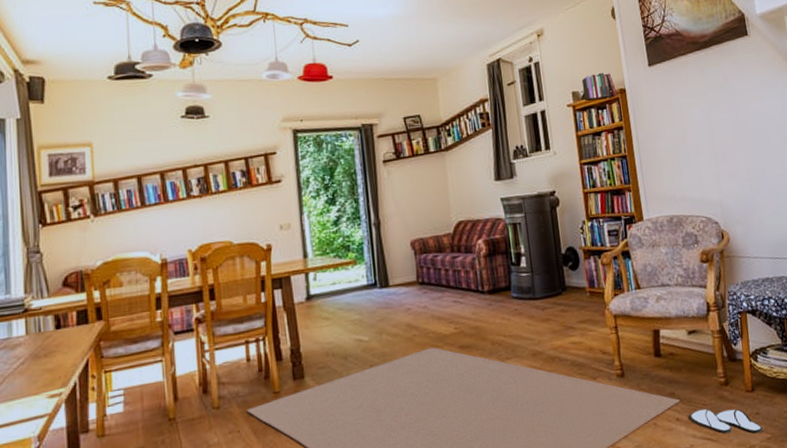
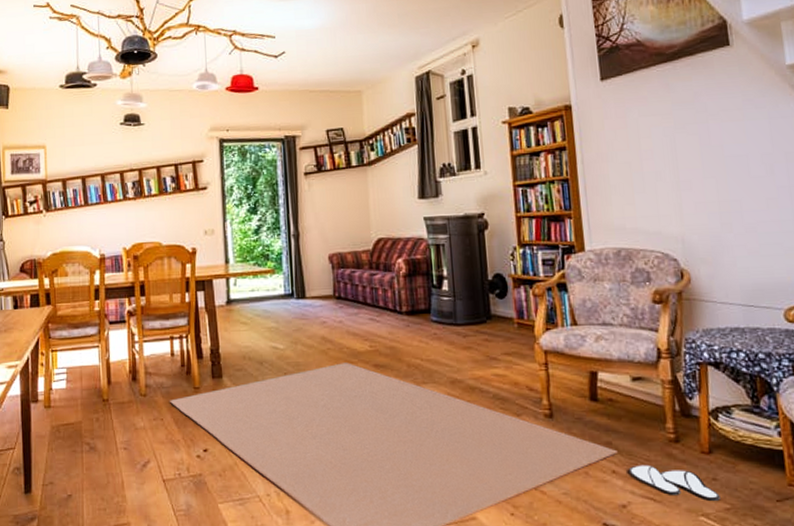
books: present [581,72,618,102] -> none [520,87,562,119]

